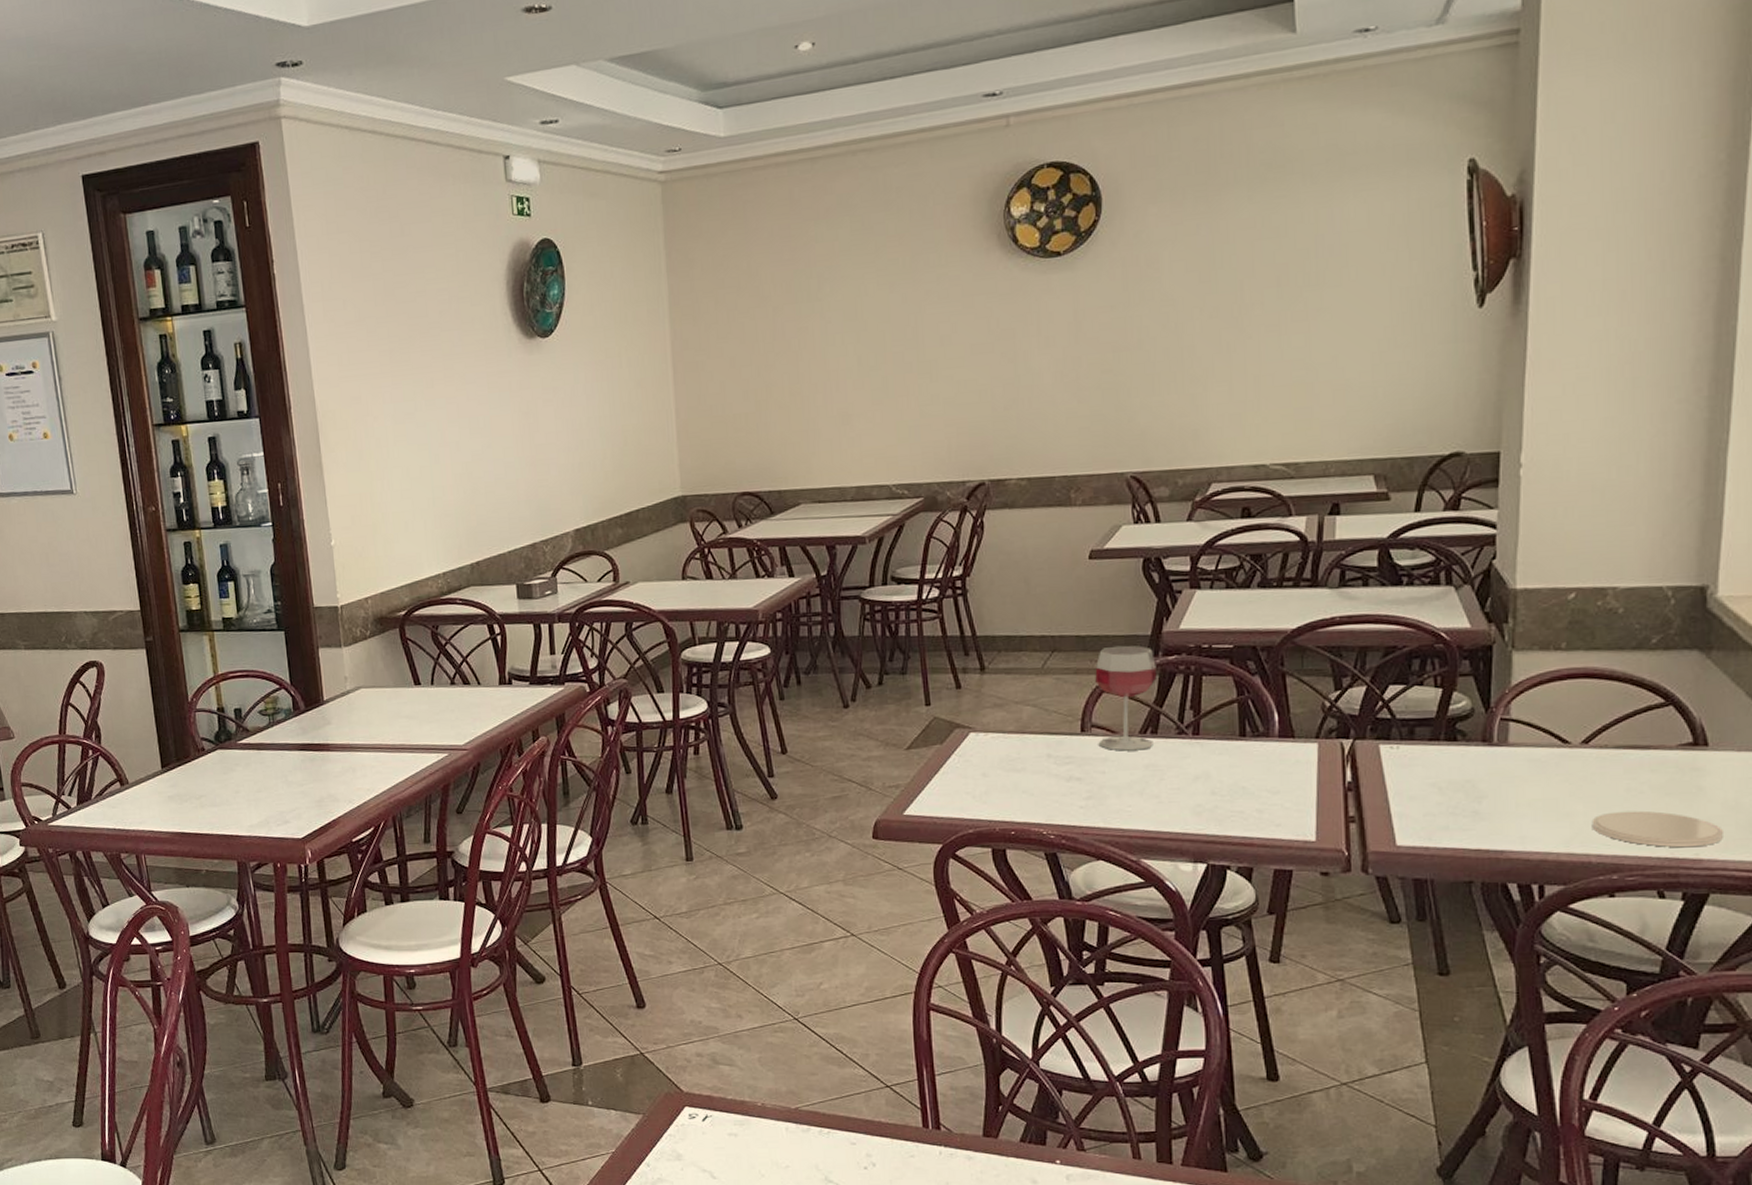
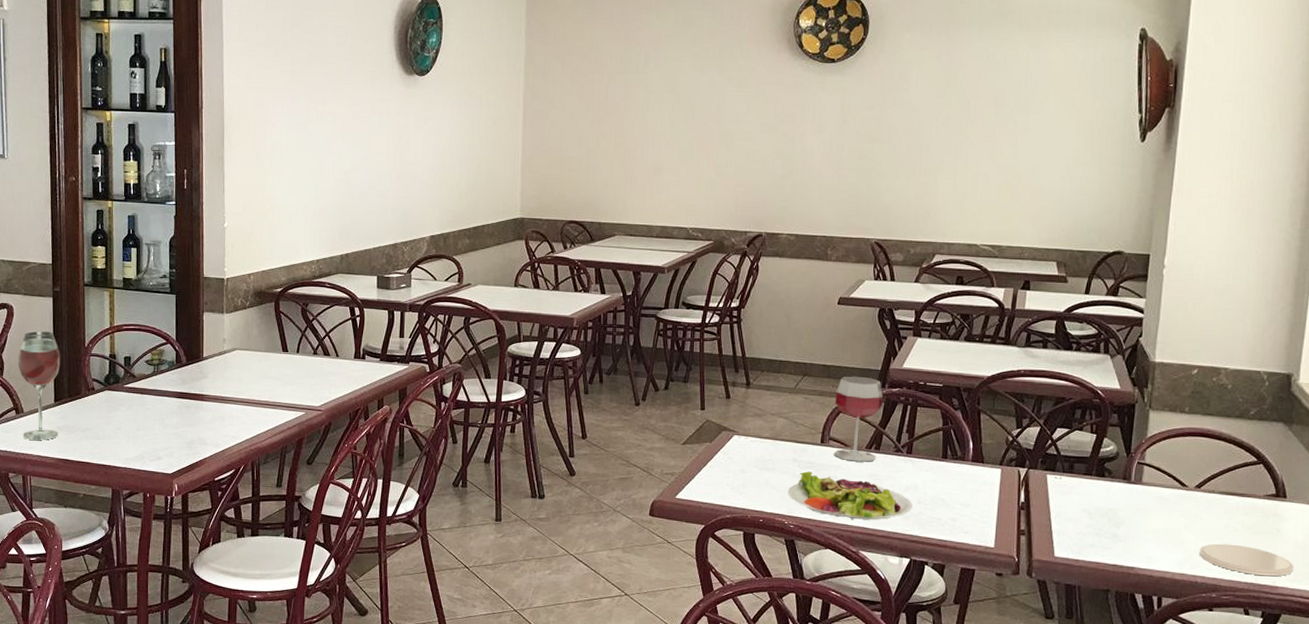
wineglass: none [115,688,170,814] -> present [18,331,61,440]
salad plate: none [1043,768,1205,822] -> present [787,471,913,520]

